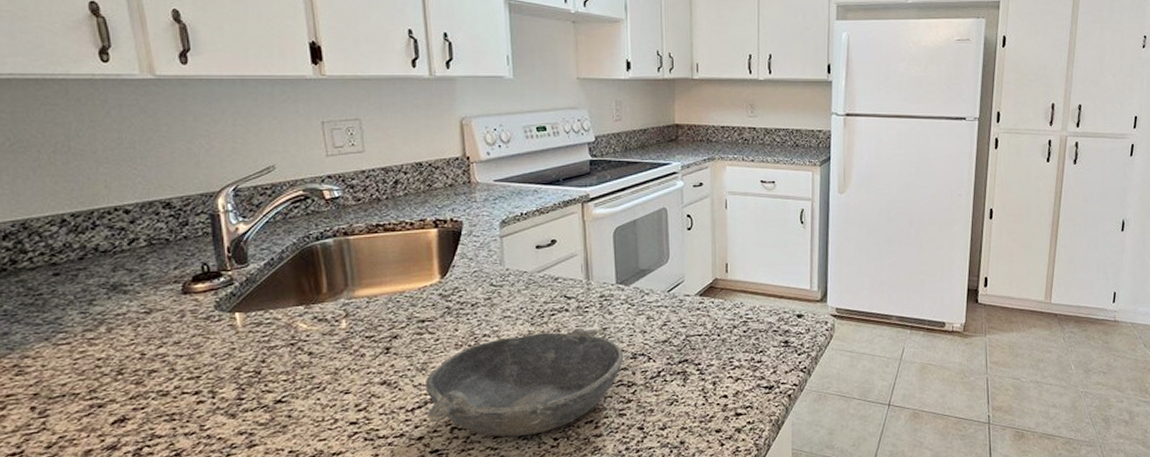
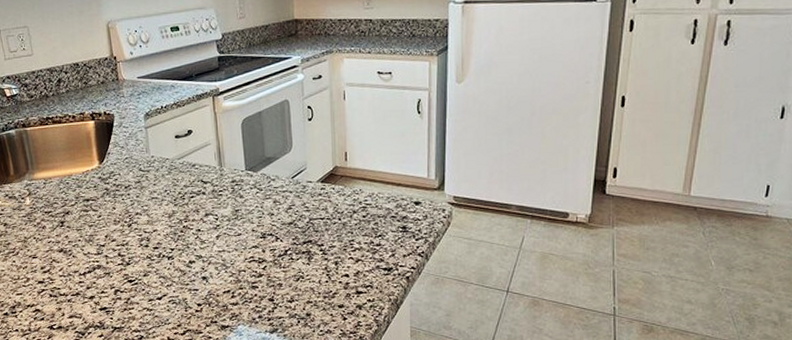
bowl: present [426,327,624,437] -> none [93,209,255,301]

